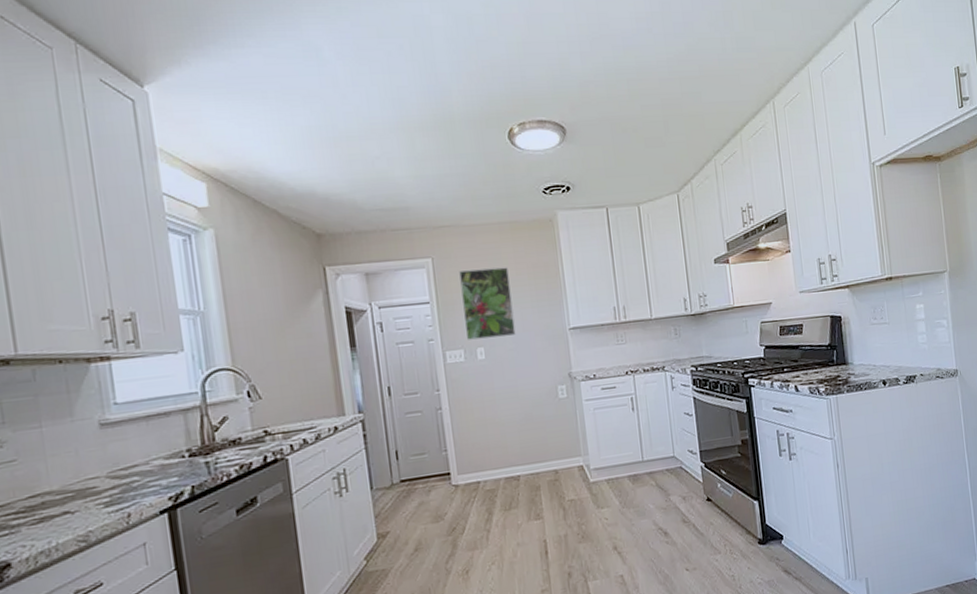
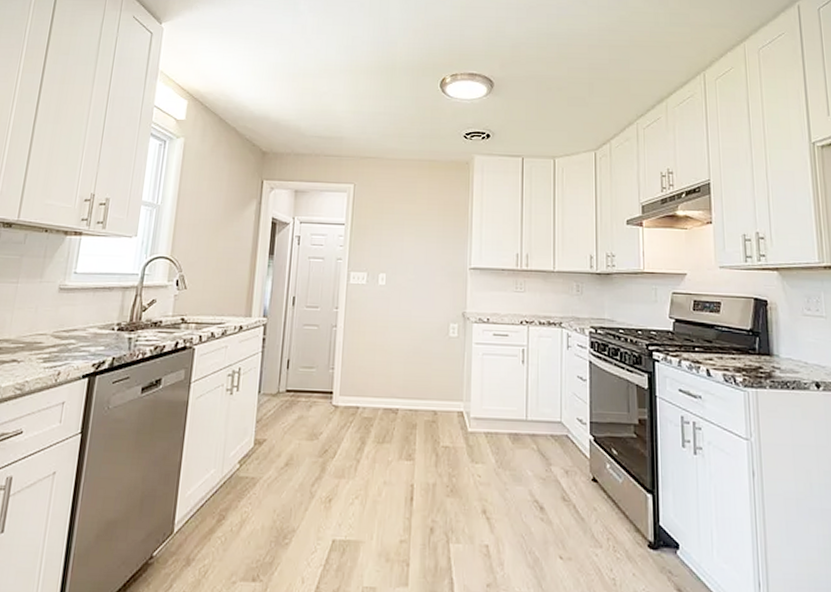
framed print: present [459,267,516,340] -> none [371,199,420,266]

